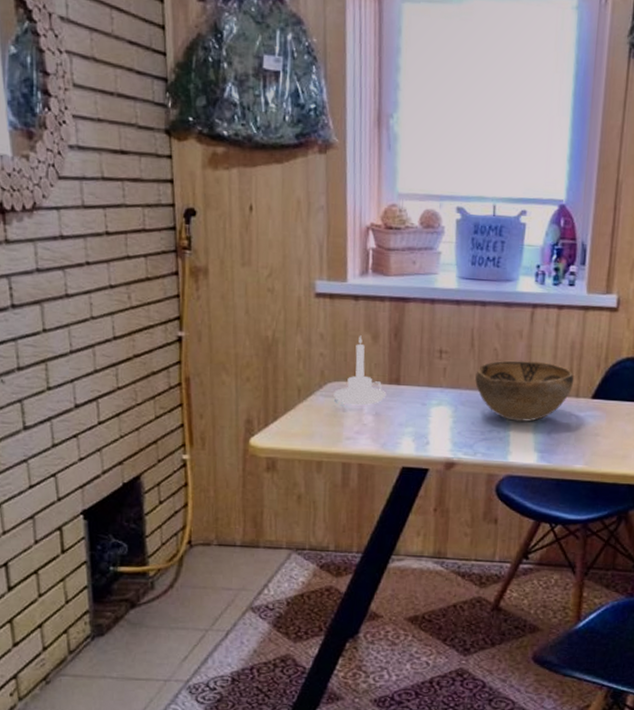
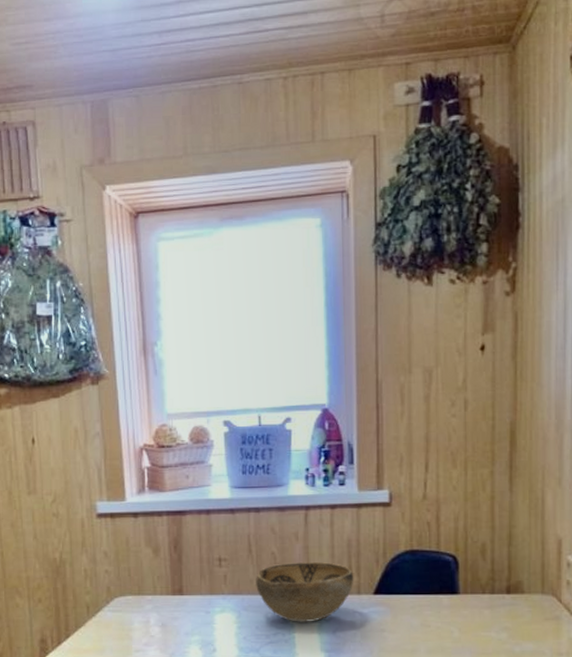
candle holder: present [334,335,387,406] -> none [121,550,171,618]

